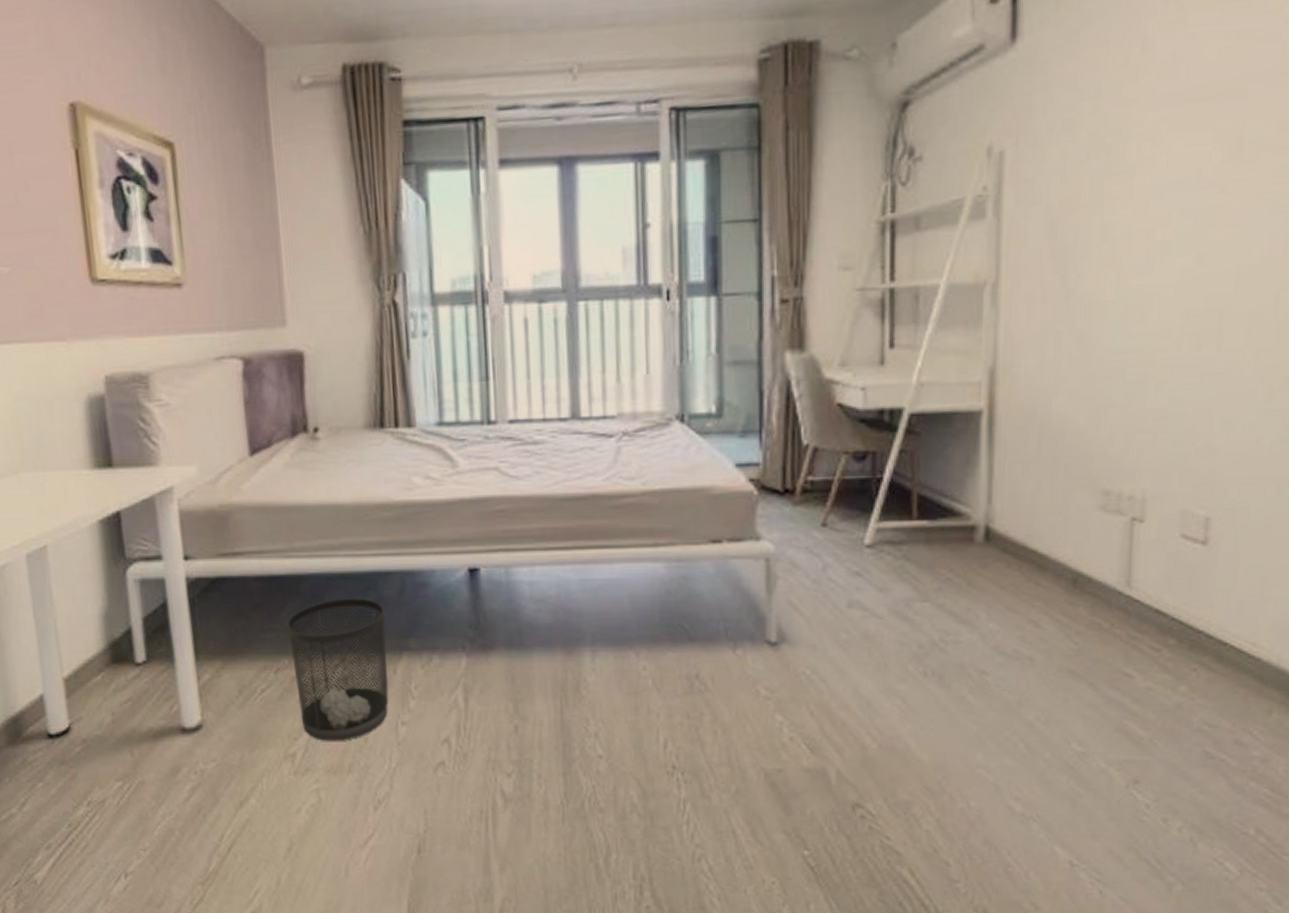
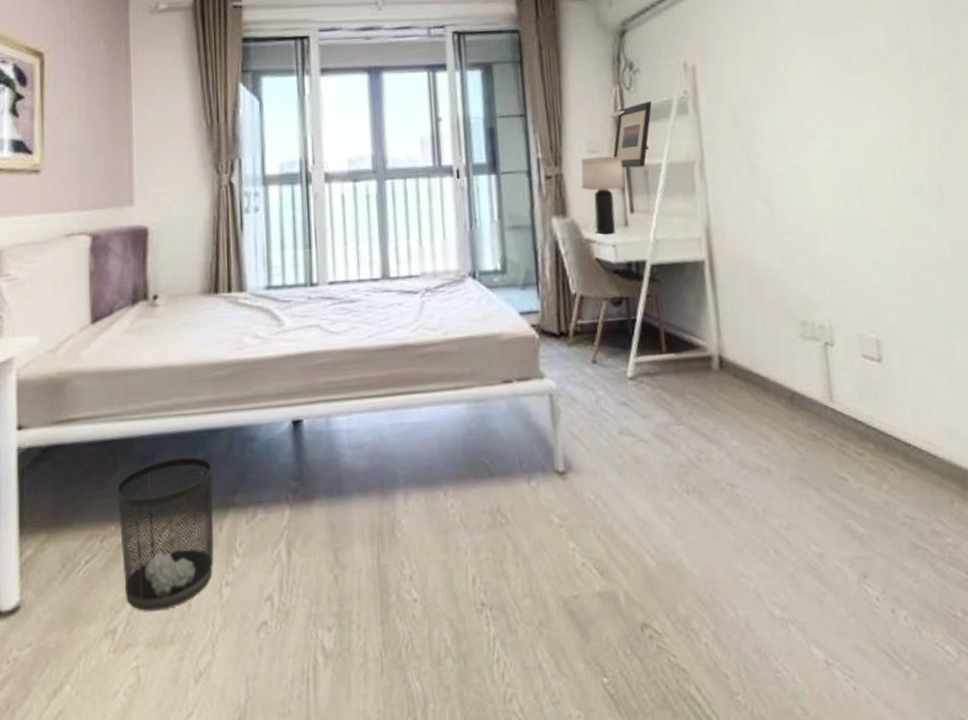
table lamp: none [827,274,886,374] -> present [581,156,625,235]
picture frame: none [874,201,935,291] -> present [613,101,652,168]

